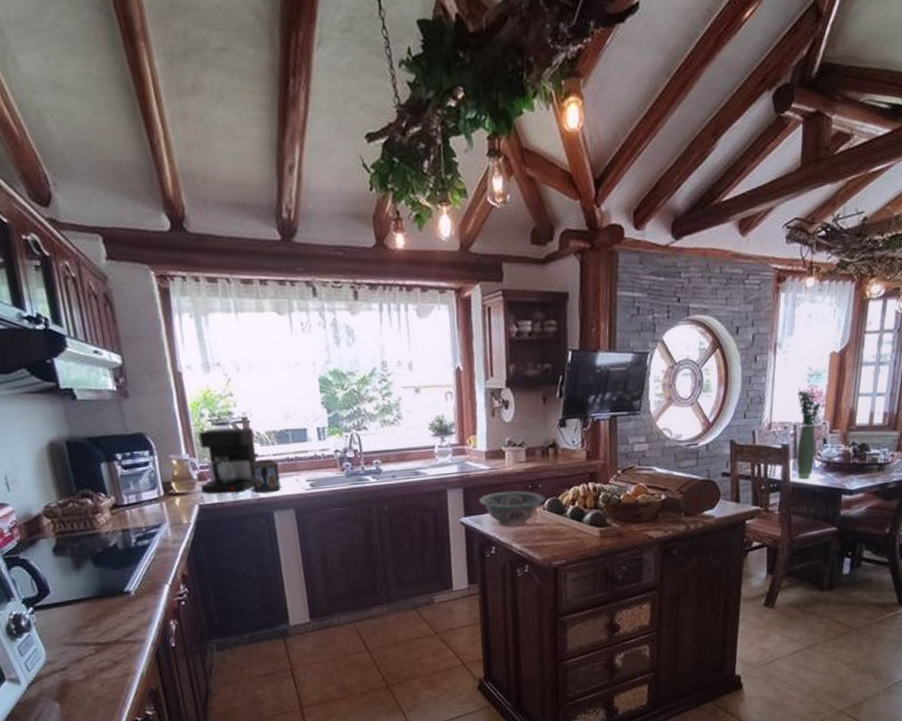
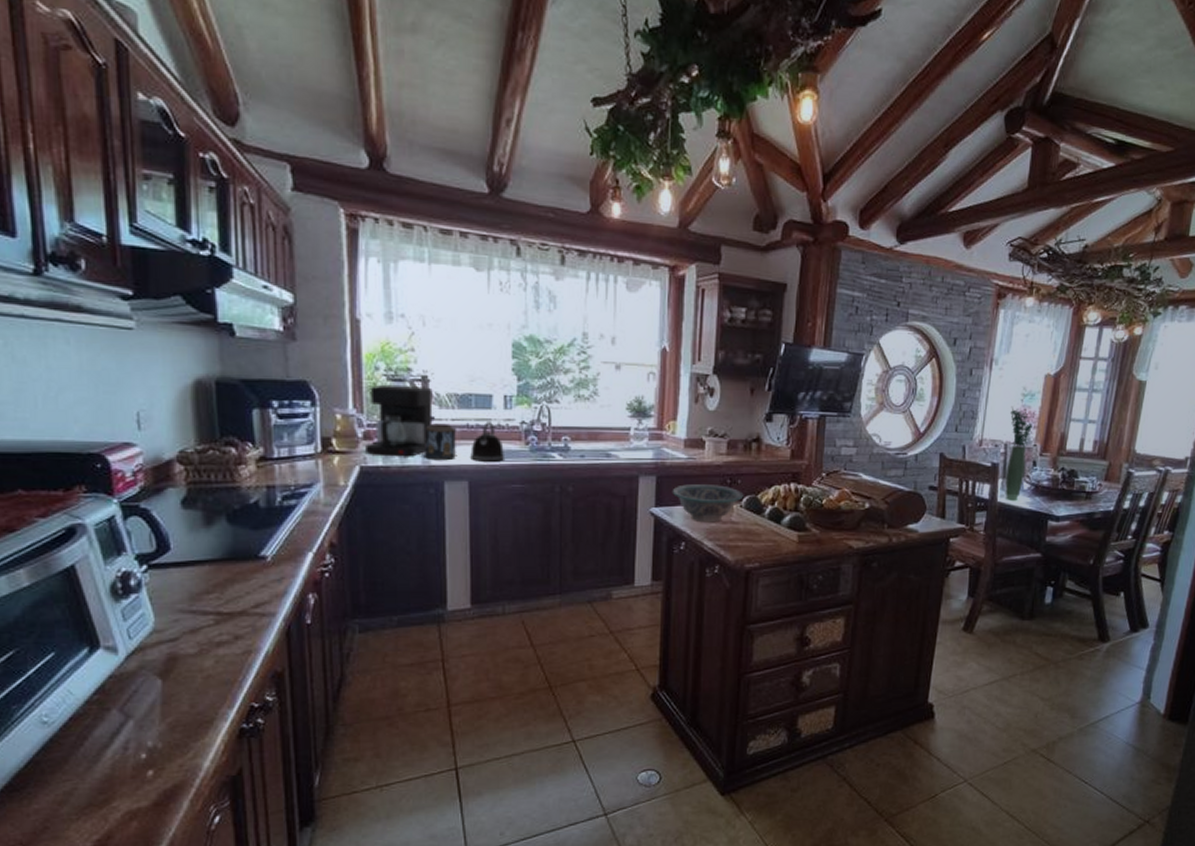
kettle: none [293,453,324,491] -> present [470,421,504,462]

